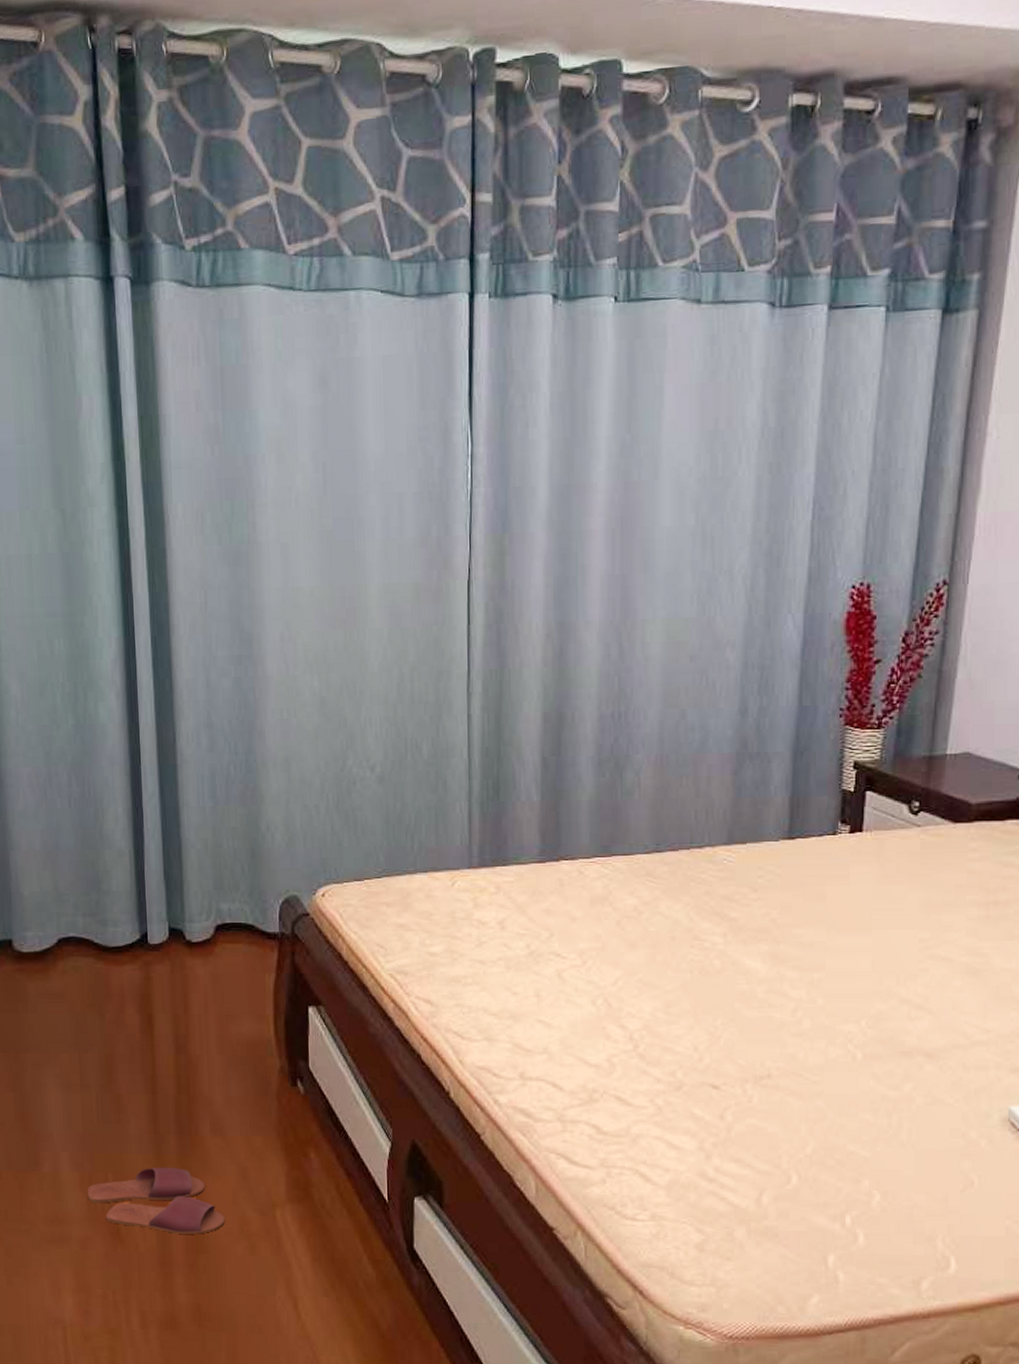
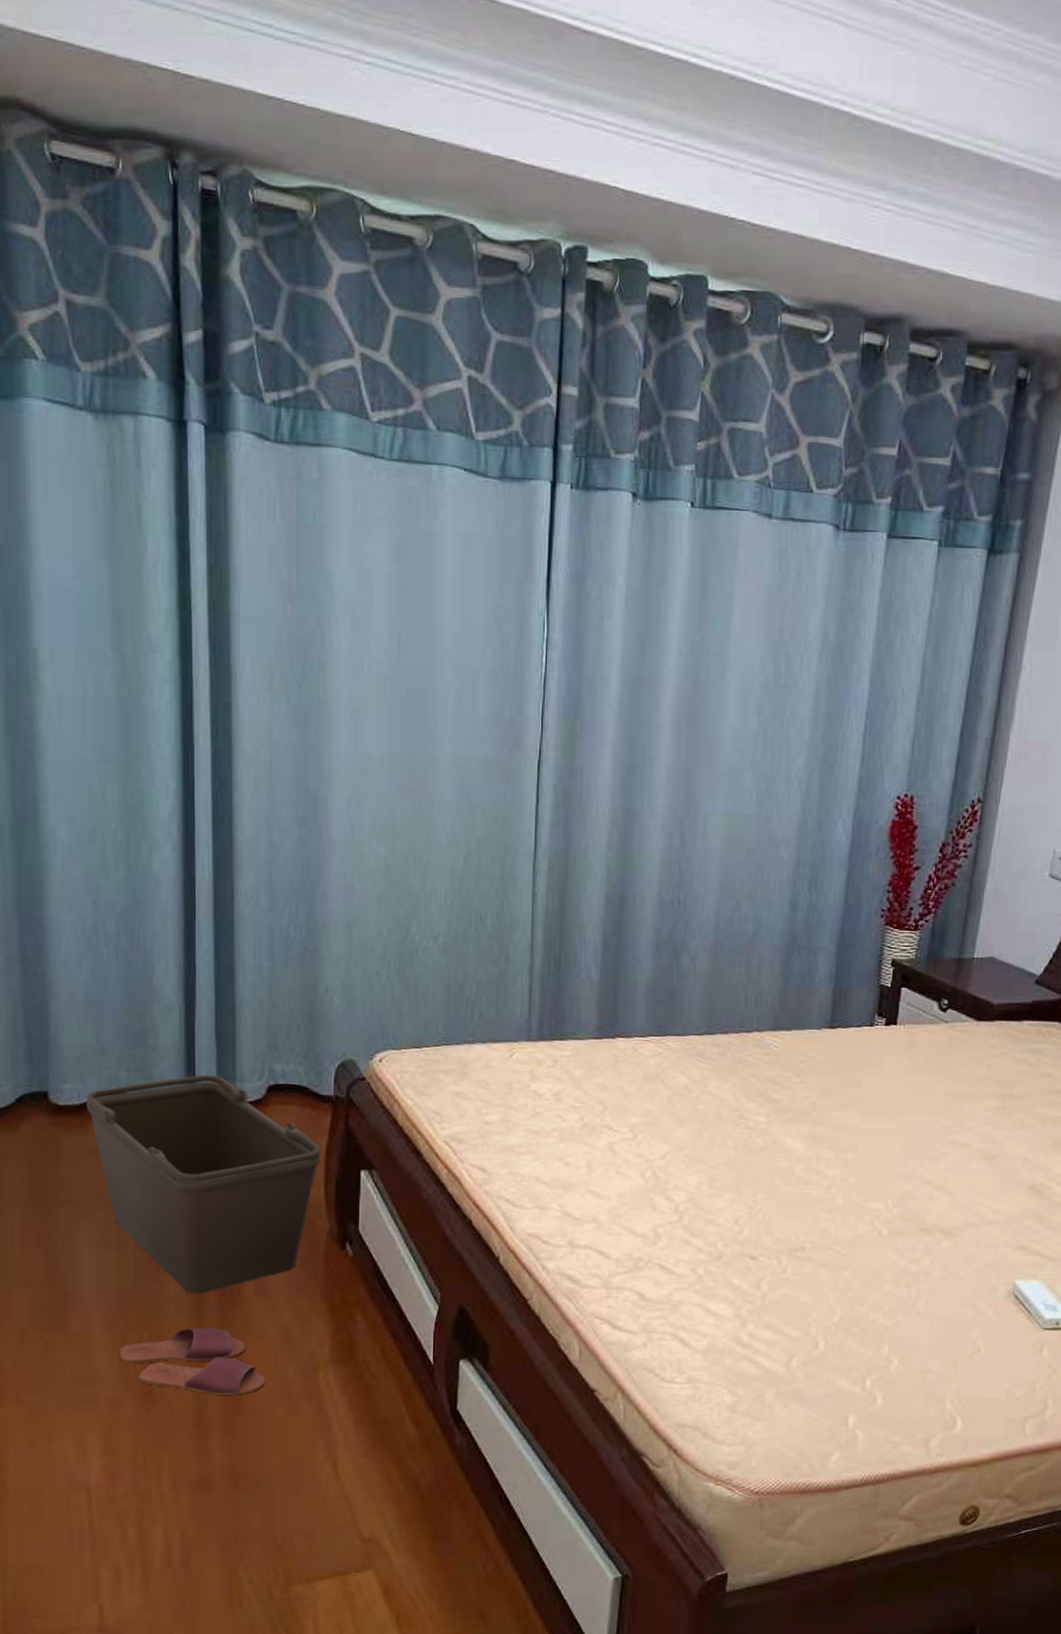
bicycle basket: none [47,916,270,1133] -> present [86,1074,322,1294]

